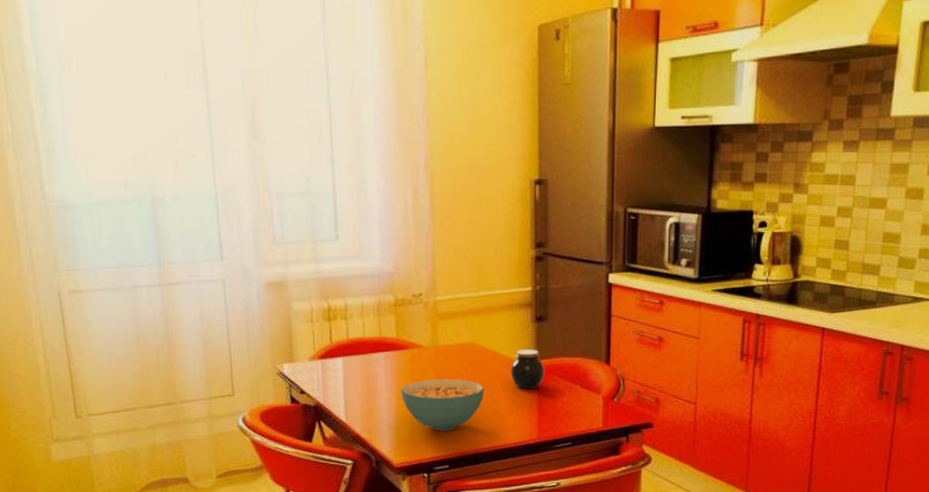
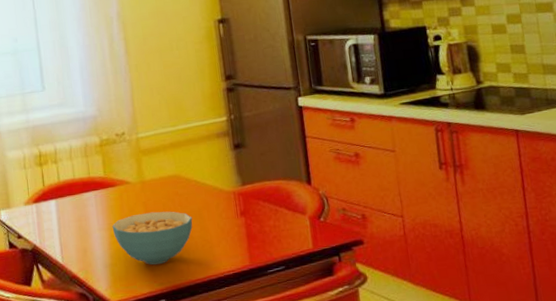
jar: present [510,349,545,390] -> none [215,176,249,216]

